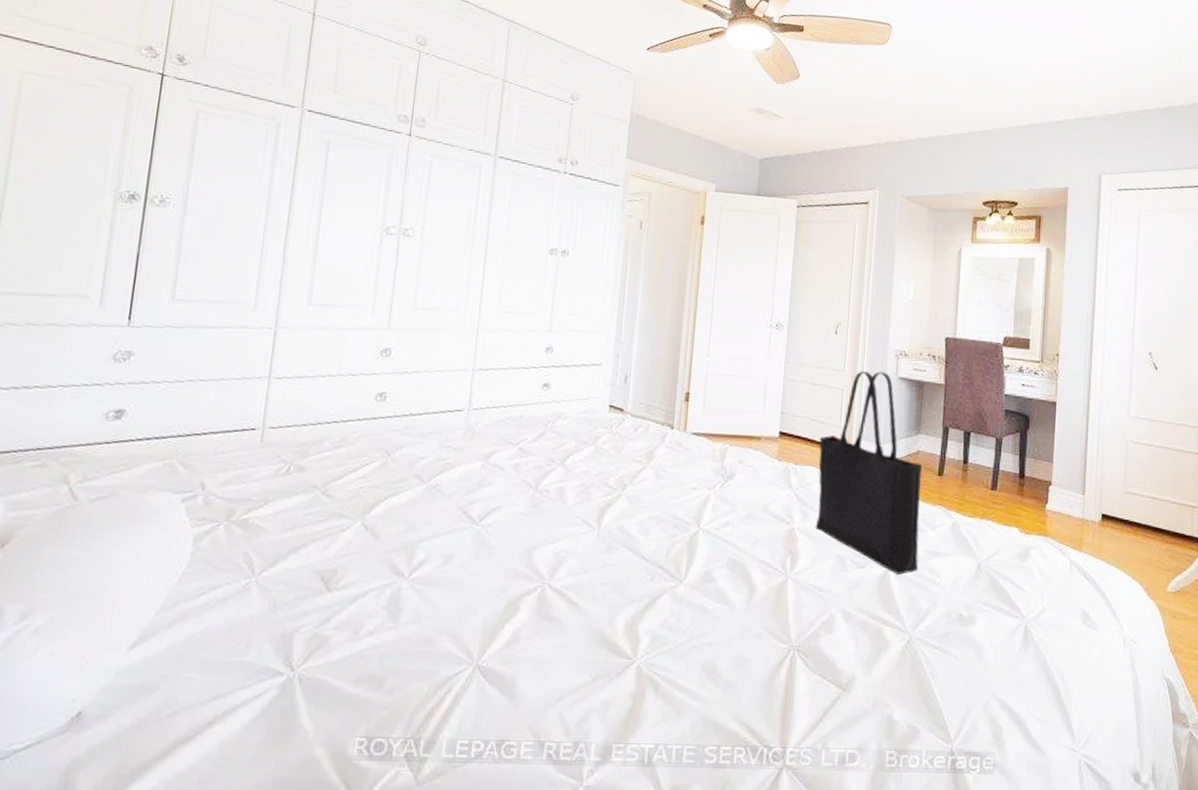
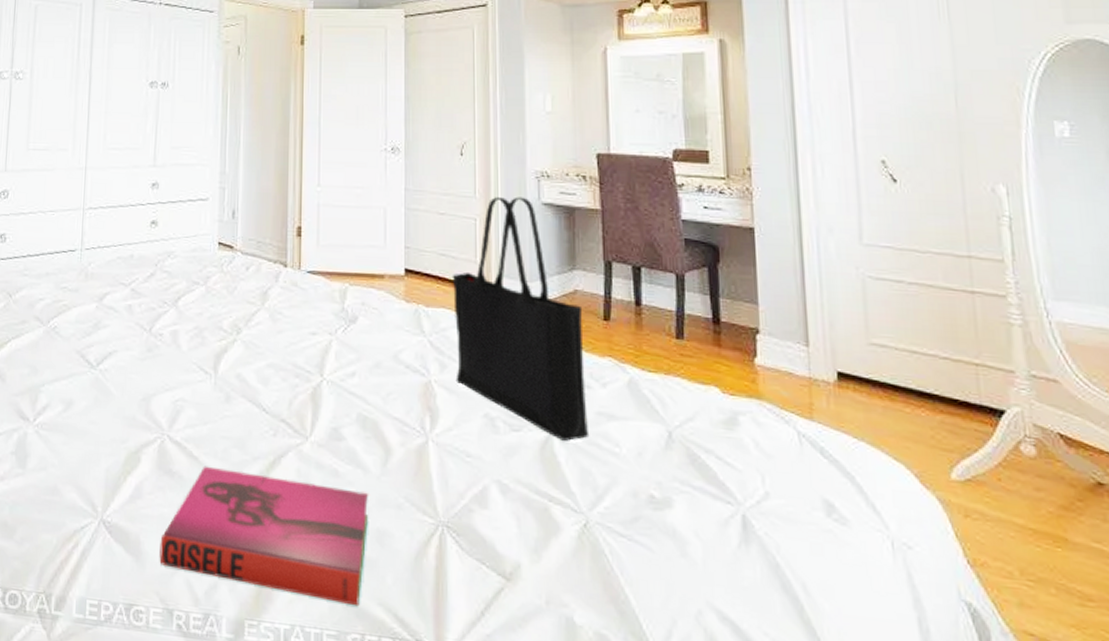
hardback book: none [533,610,732,723] -> present [159,465,368,607]

